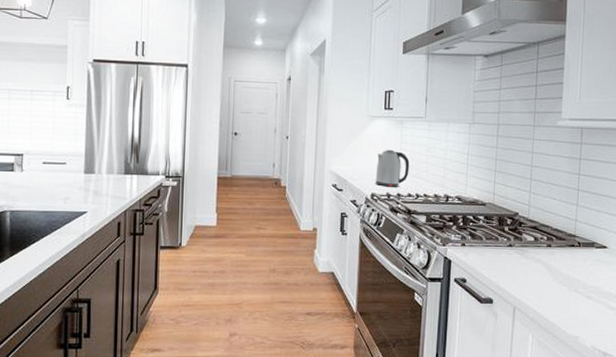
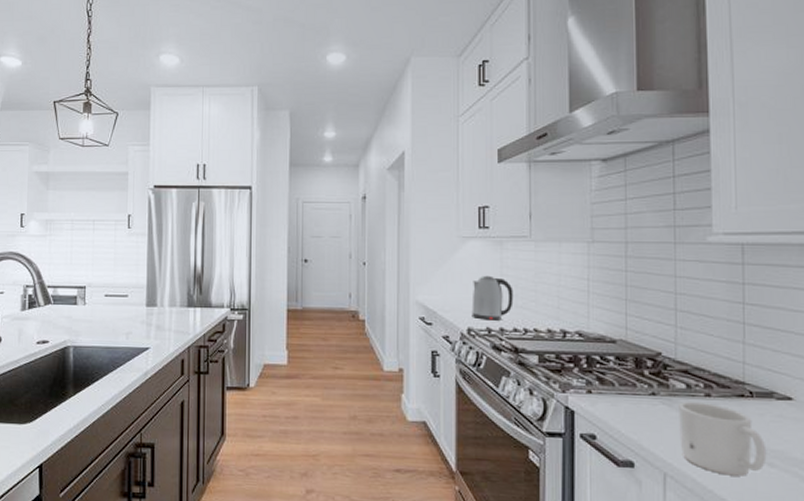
mug: none [527,250,587,307] -> present [679,401,767,476]

